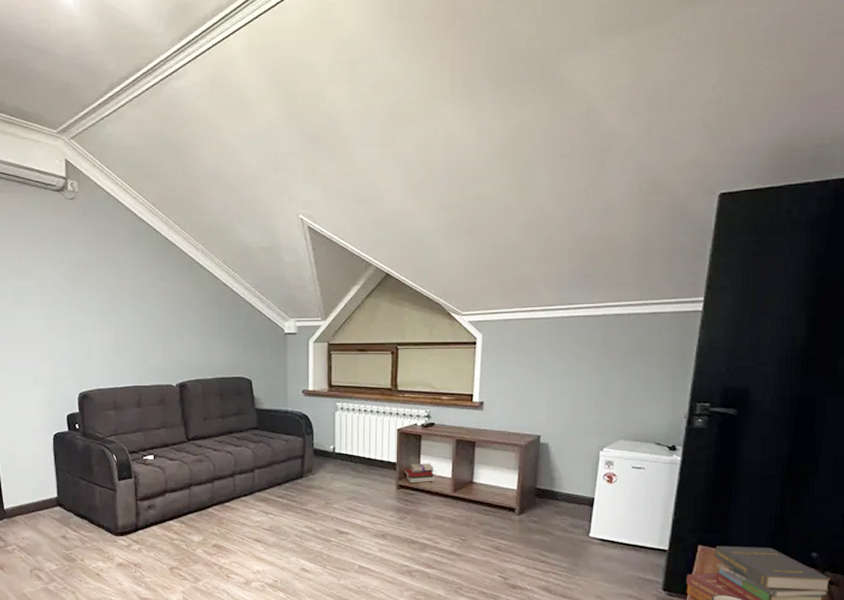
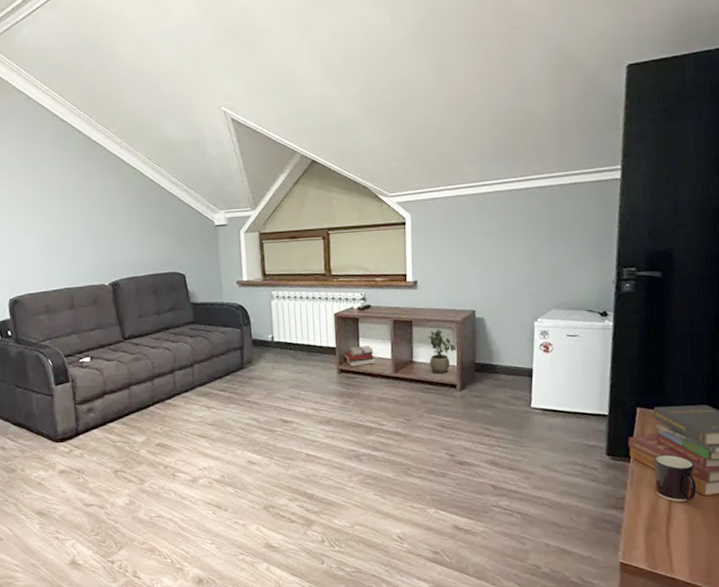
potted plant: none [489,452,518,497] -> present [427,330,457,374]

